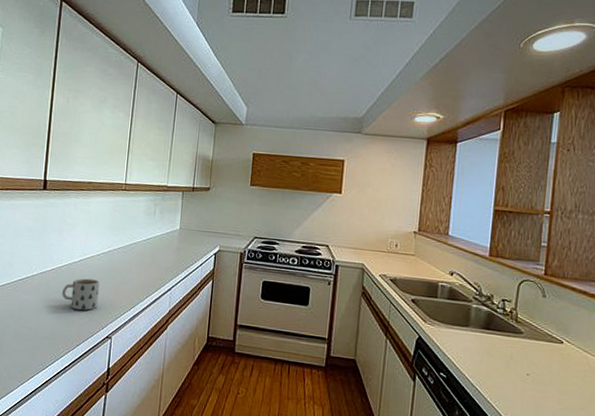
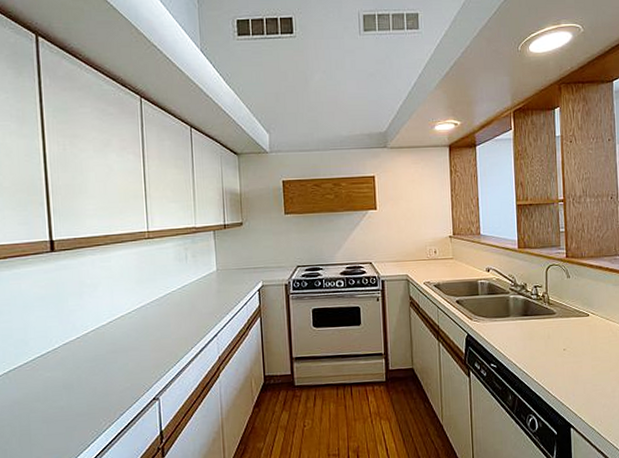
mug: present [62,278,100,311] -> none [93,340,138,377]

